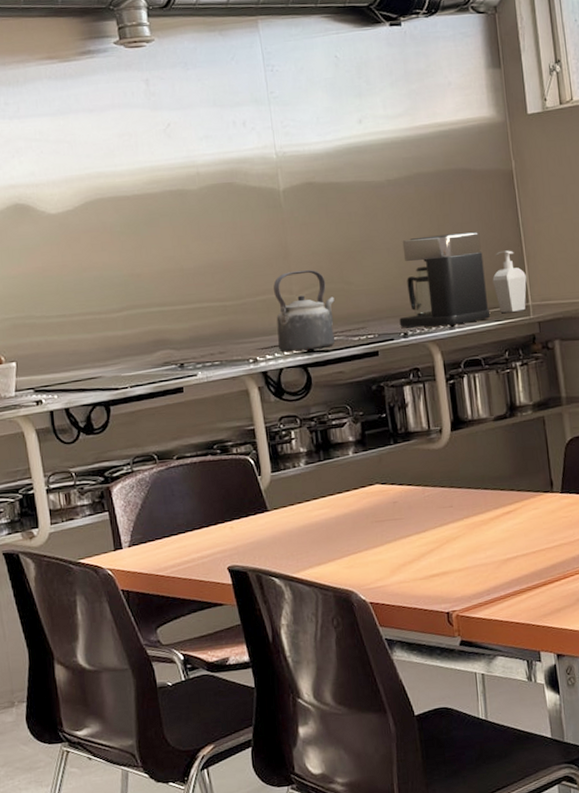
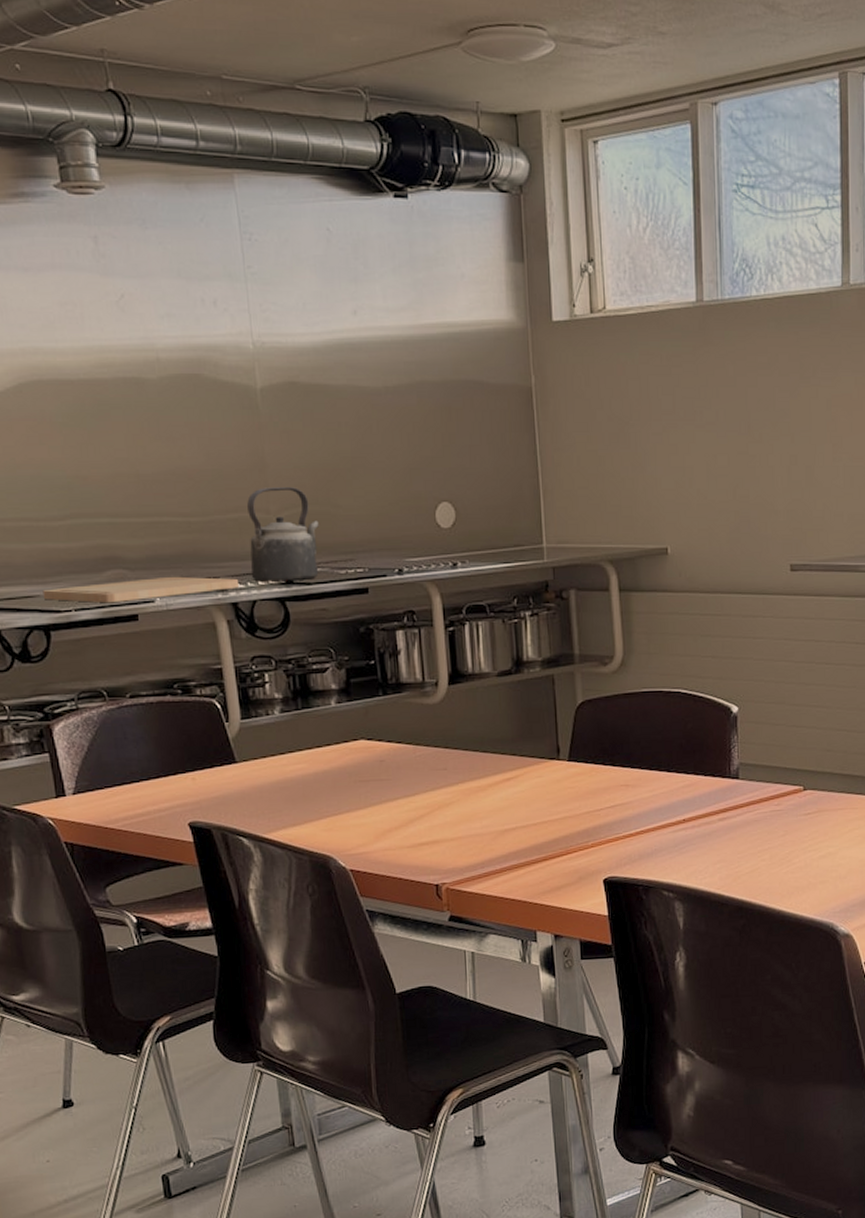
cutting board: none [104,350,267,380] -> present [42,576,238,604]
coffee maker: present [399,232,491,328] -> none [393,457,499,565]
soap bottle: present [492,250,527,313] -> none [503,481,542,554]

